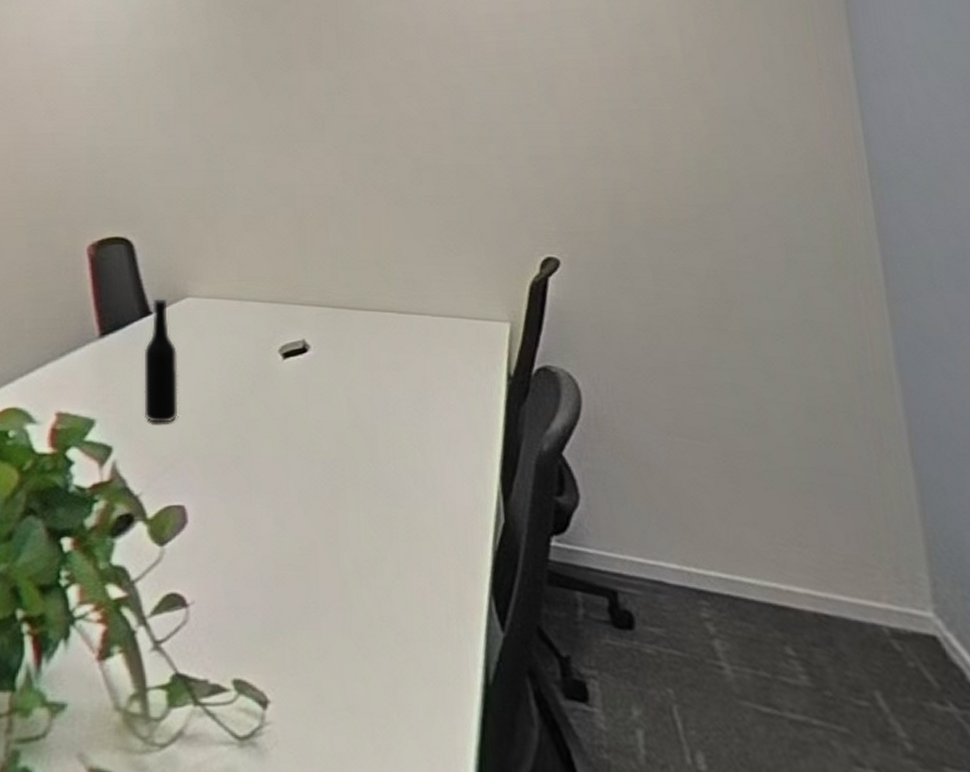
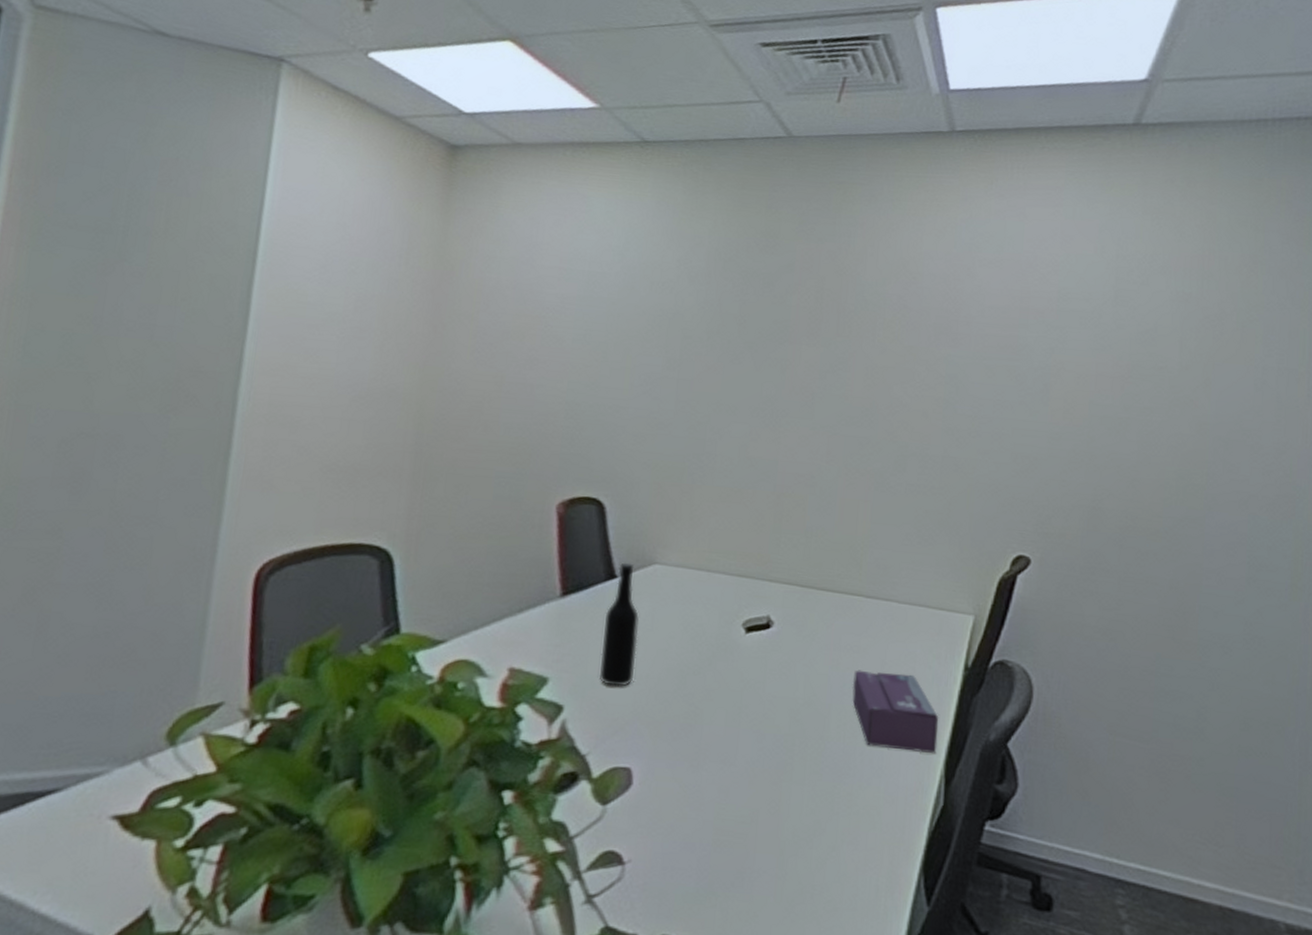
tissue box: none [395,387,491,468] -> present [852,670,939,753]

